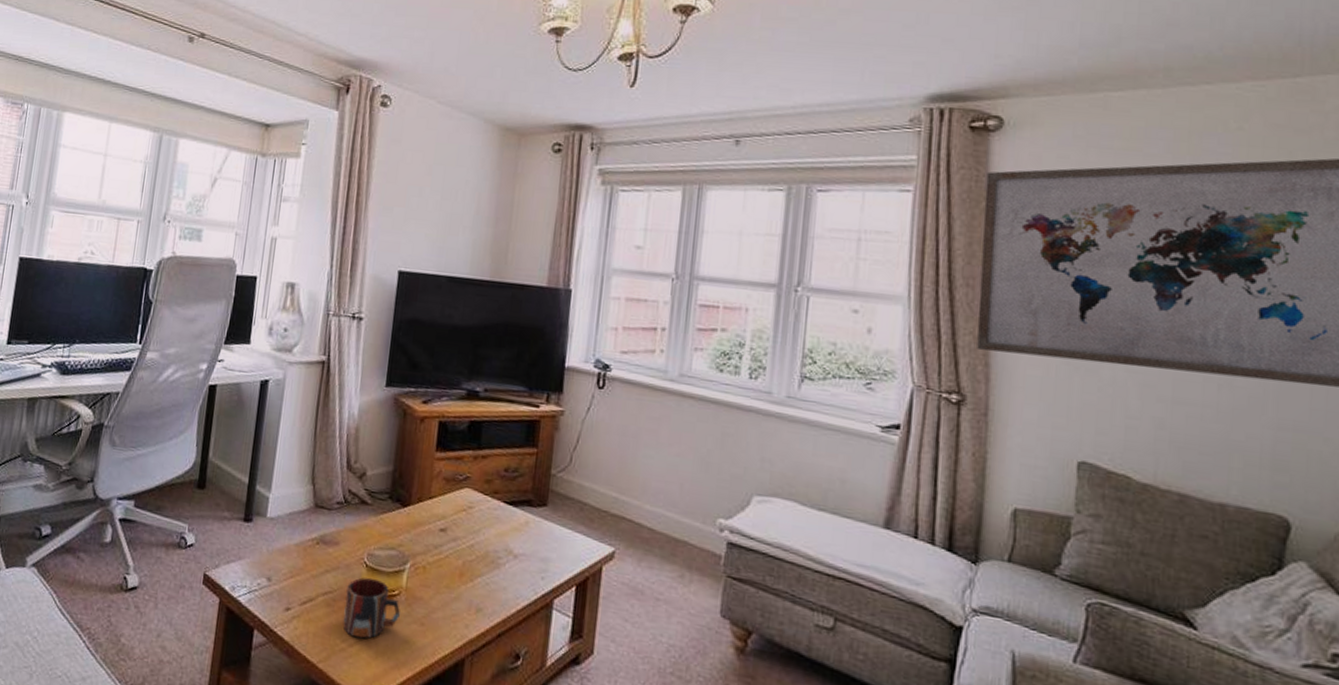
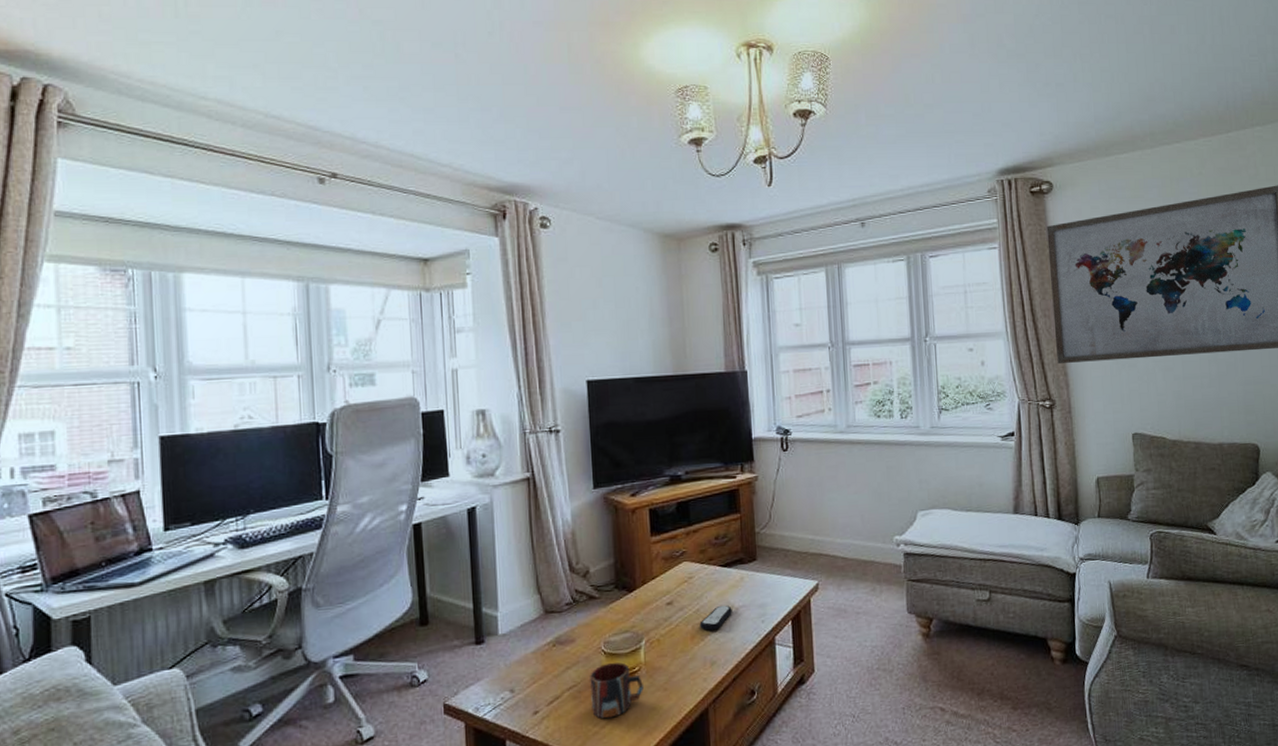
remote control: none [471,546,510,573] -> present [699,605,732,631]

